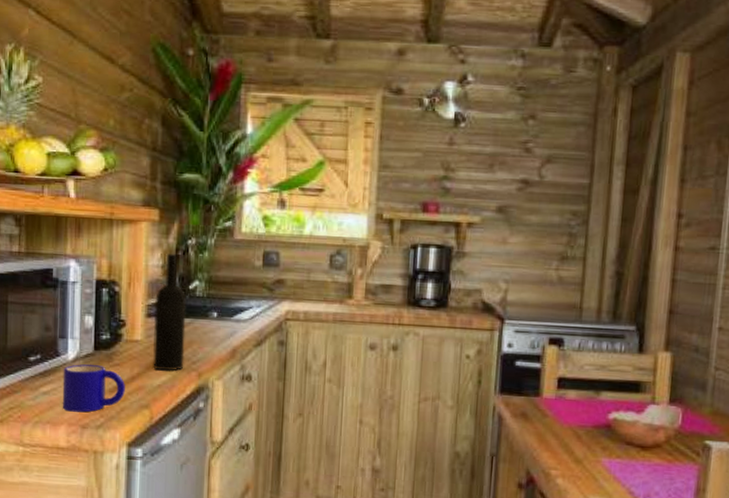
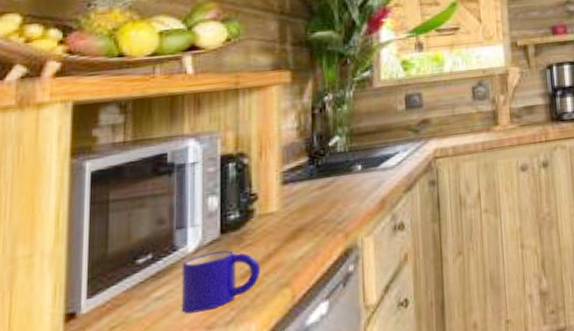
wine bottle: present [153,253,187,371] -> none [290,112,328,241]

